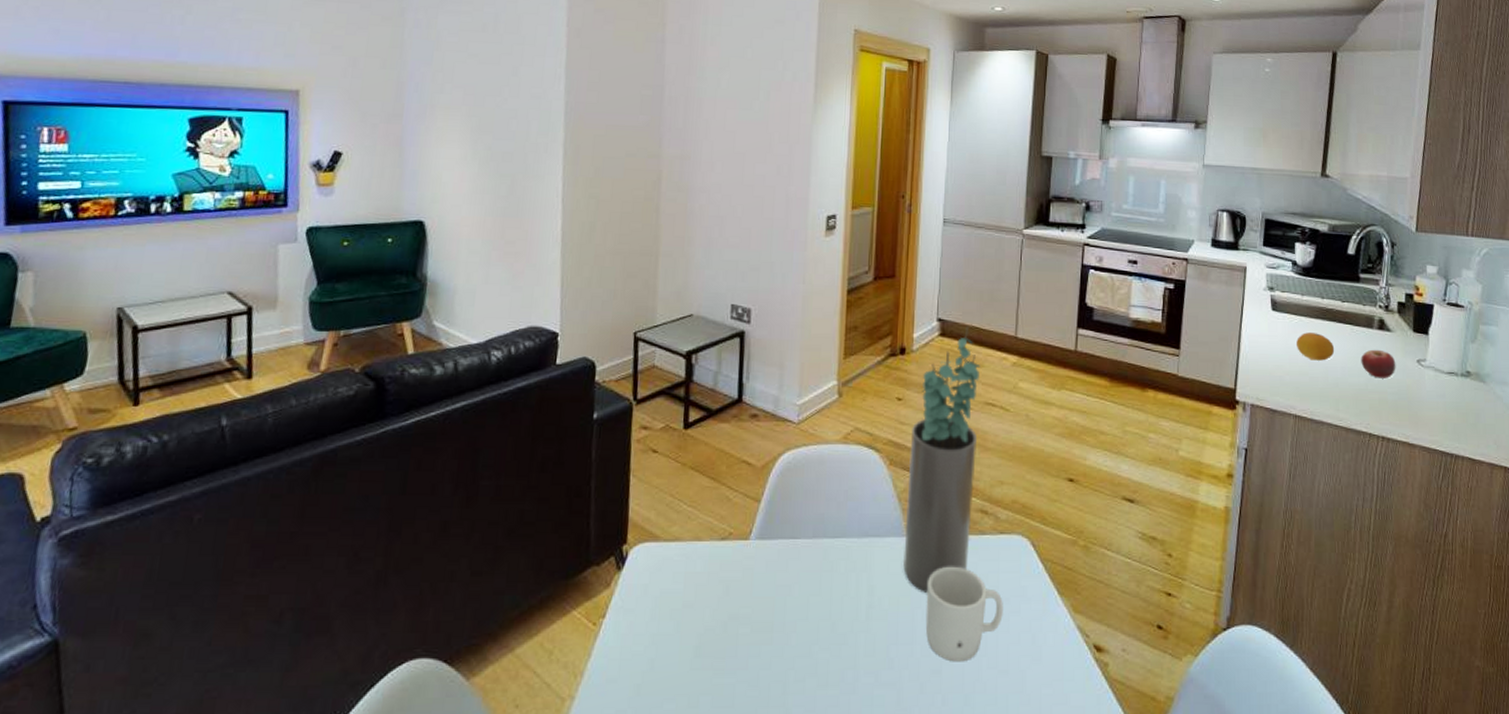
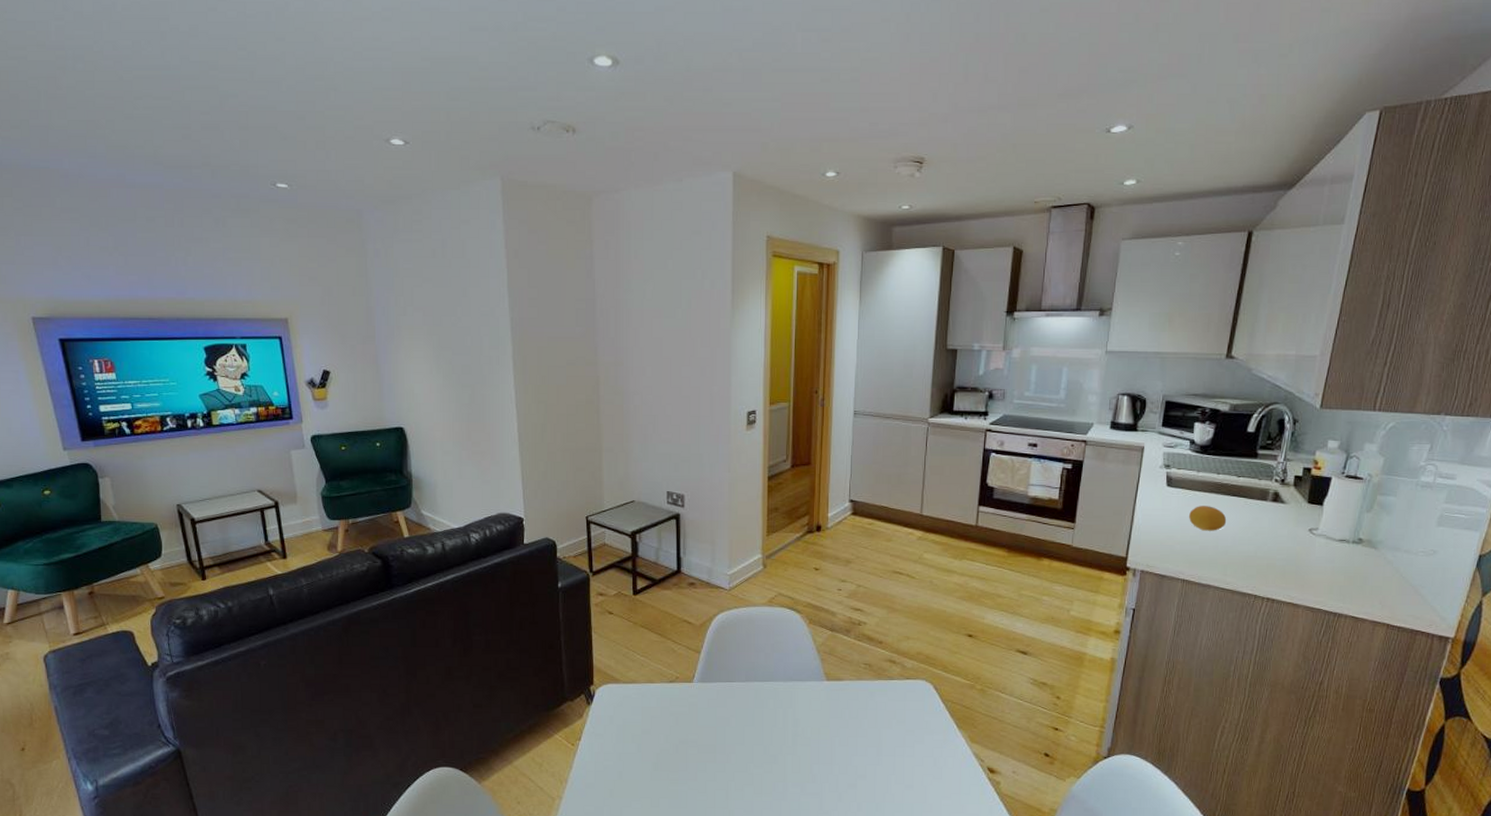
vase: present [902,326,981,592] -> none [822,505,889,725]
mug: present [925,566,1003,662] -> none [842,704,909,779]
fruit: present [1361,349,1396,379] -> none [1252,520,1287,546]

